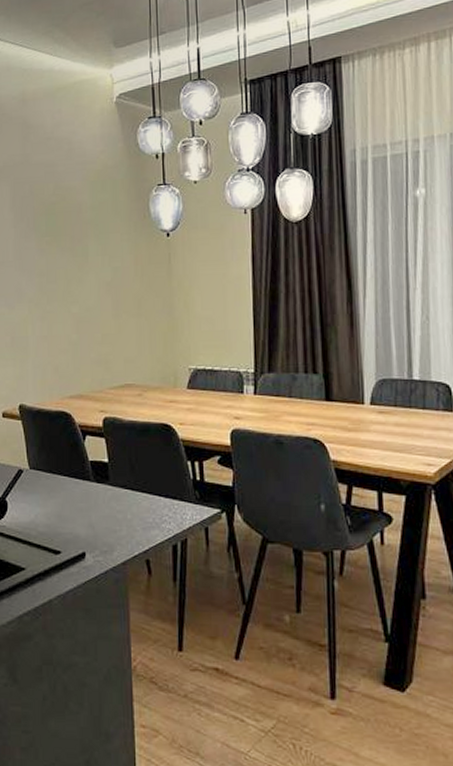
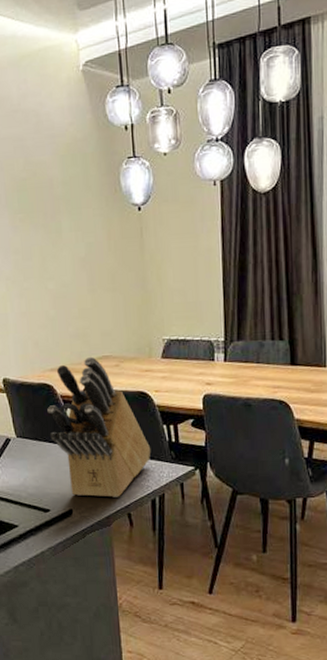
knife block: none [64,384,174,541] -> present [47,356,151,497]

